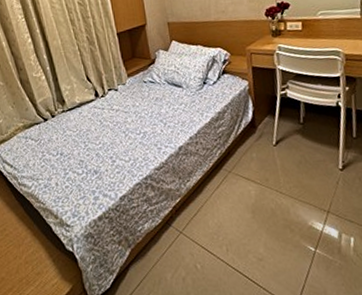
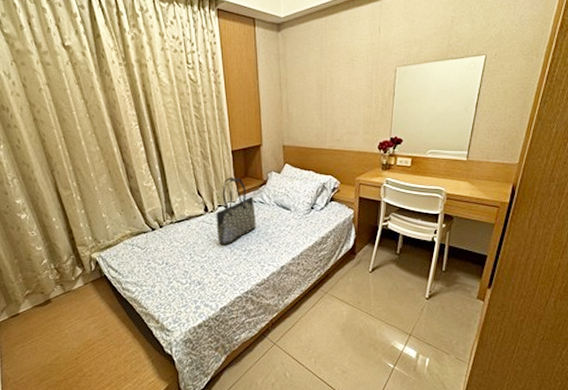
tote bag: none [107,59,148,131] -> present [216,177,256,246]

